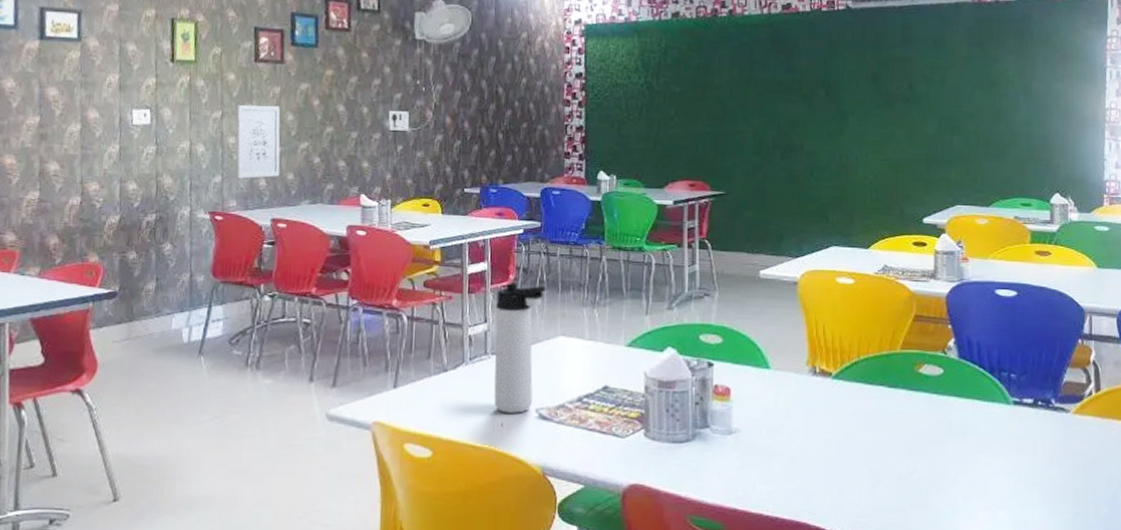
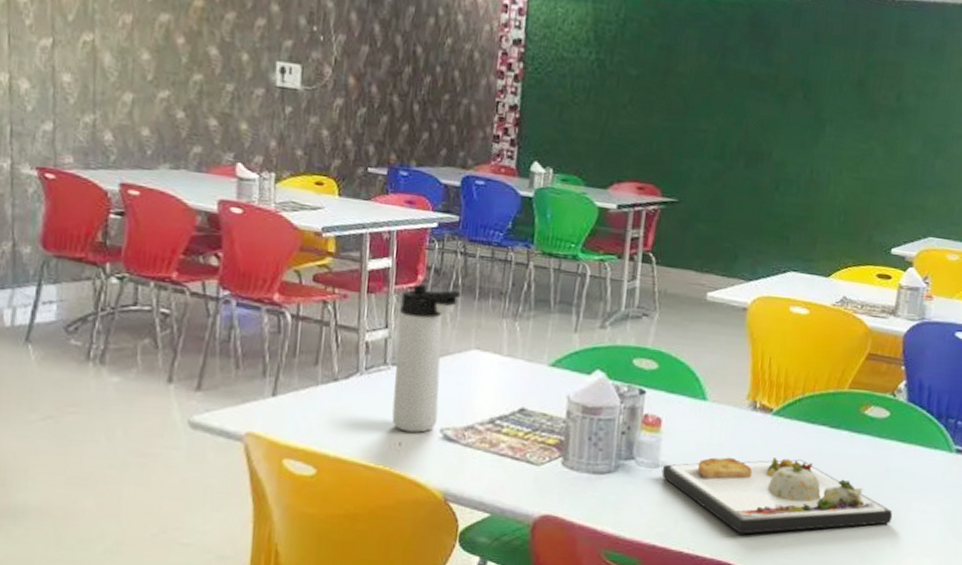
wall art: present [236,104,280,179] -> none [73,33,132,131]
dinner plate: none [735,419,960,495] -> present [661,457,893,534]

